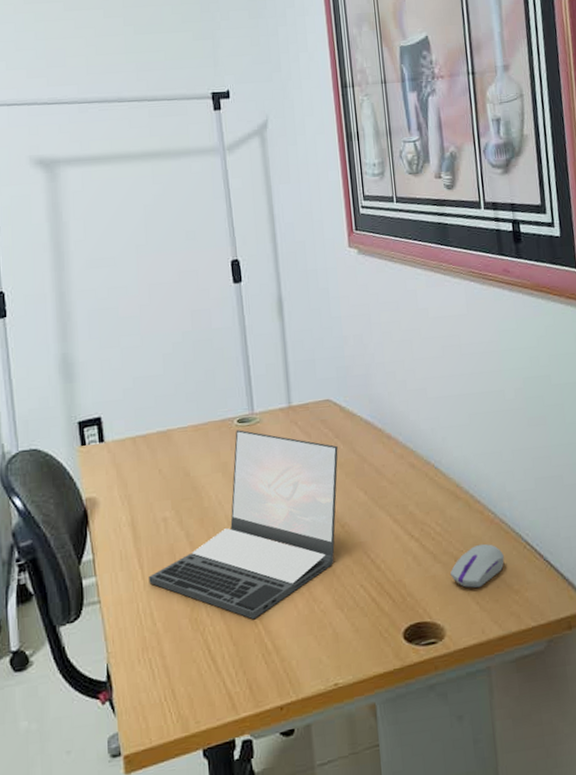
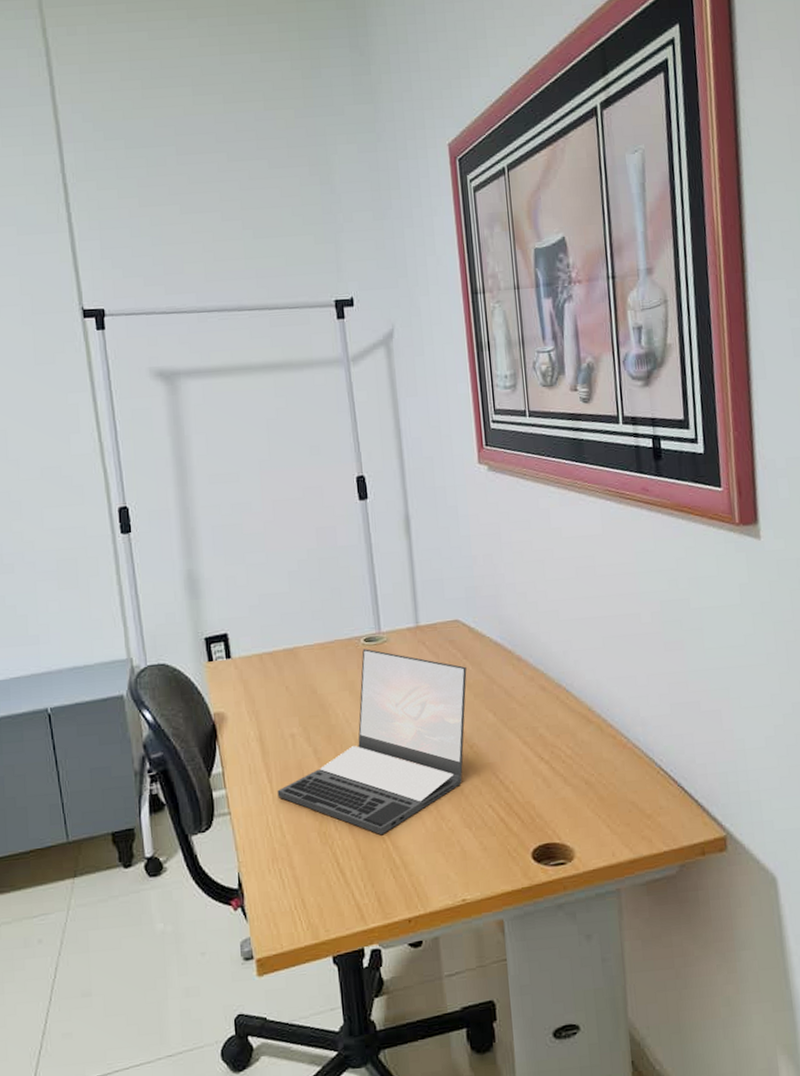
computer mouse: present [450,543,504,588] -> none [581,768,637,811]

